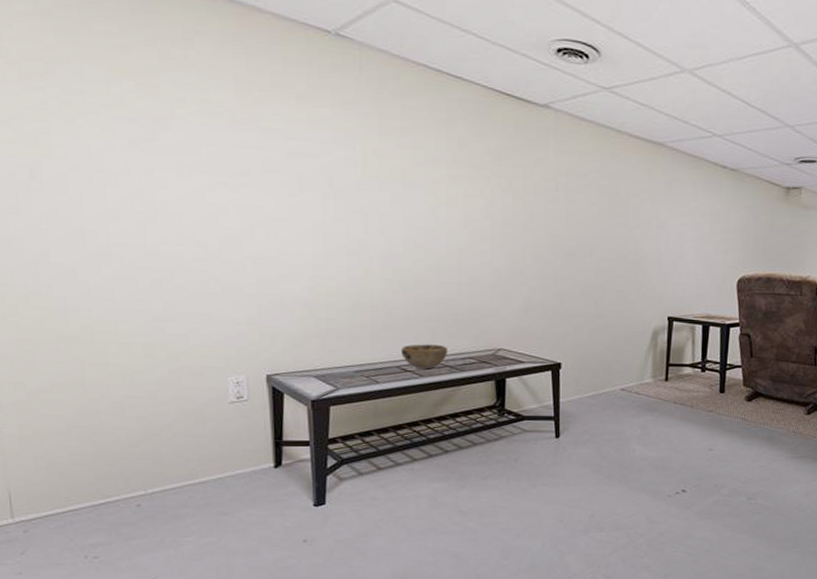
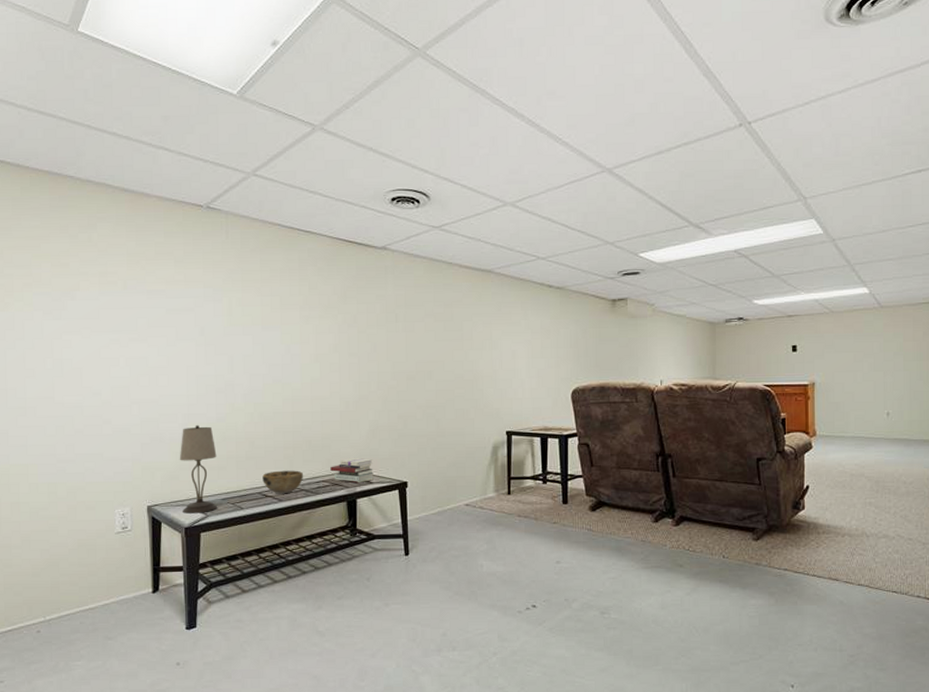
table lamp: none [304,289,350,386] -> present [179,425,218,514]
books: none [478,335,525,362] -> present [330,458,374,484]

